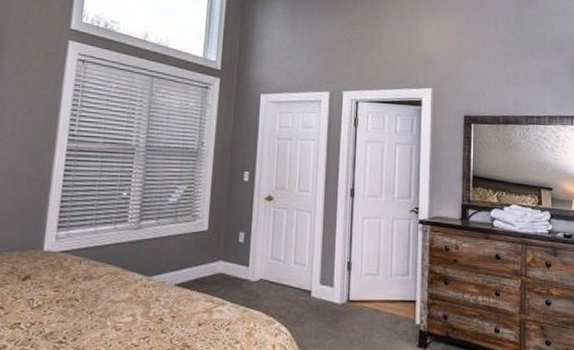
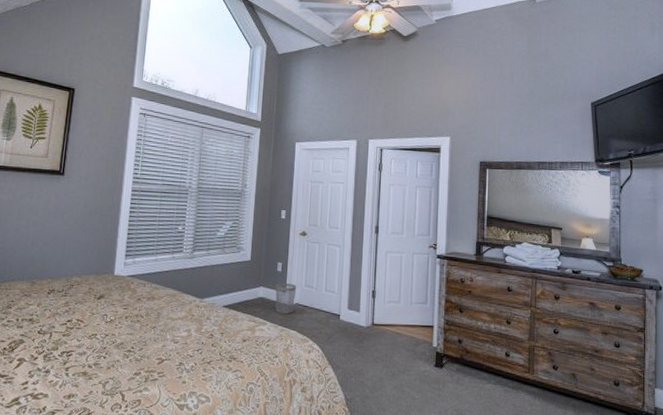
wastebasket: none [236,256,262,292] -> present [275,283,297,314]

